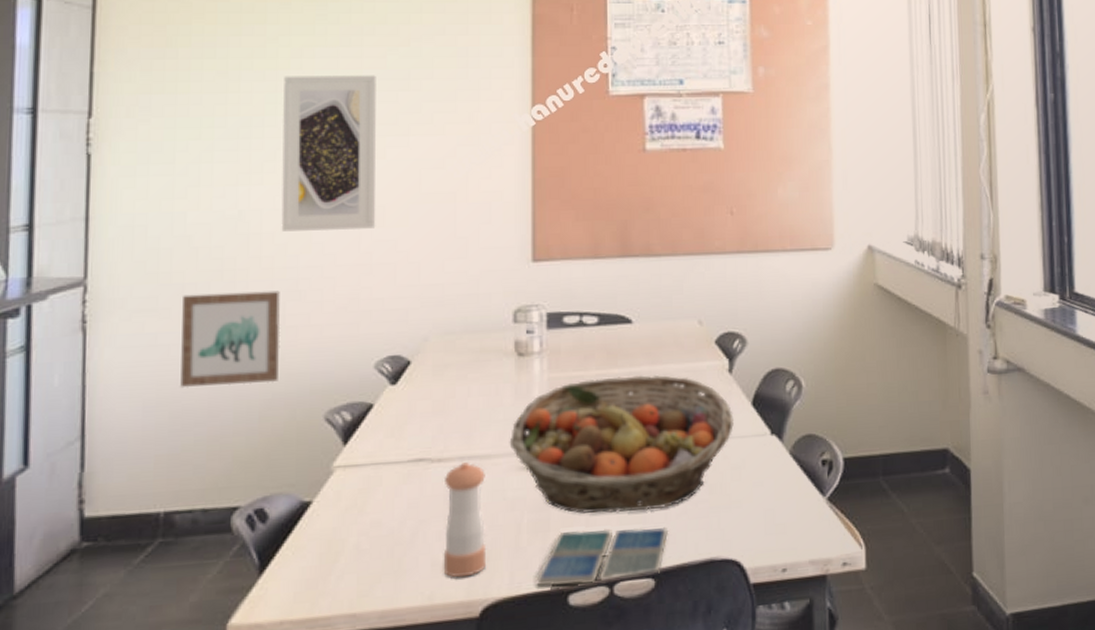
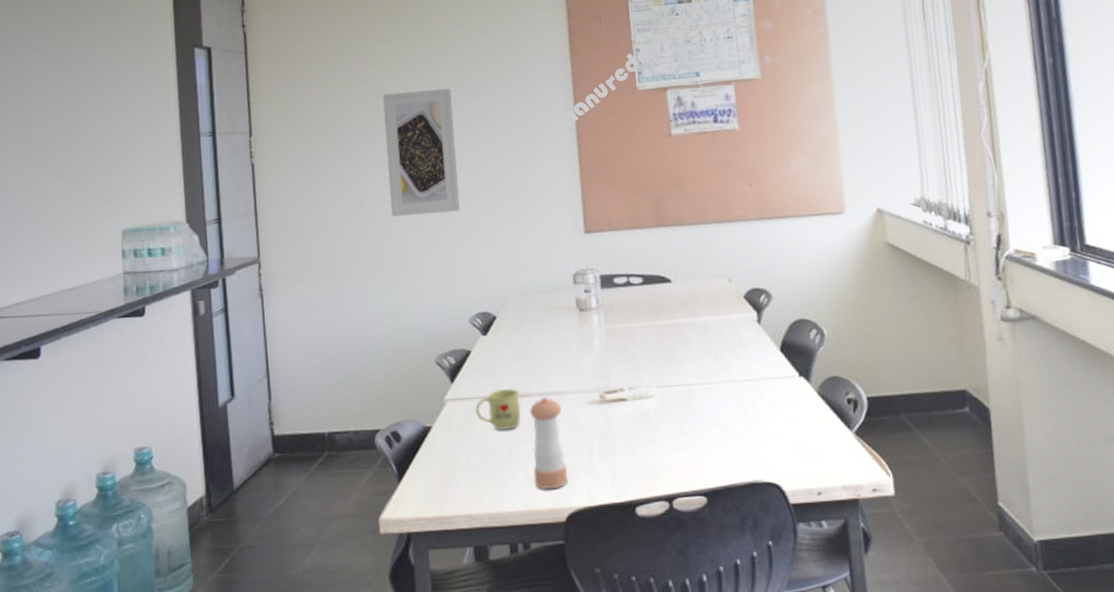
wall art: present [180,290,281,389] -> none [326,263,399,339]
mug: none [373,451,433,505] -> present [475,388,521,430]
fruit basket: present [509,374,734,514] -> none [578,325,765,441]
drink coaster: present [536,526,669,587] -> none [608,453,716,500]

